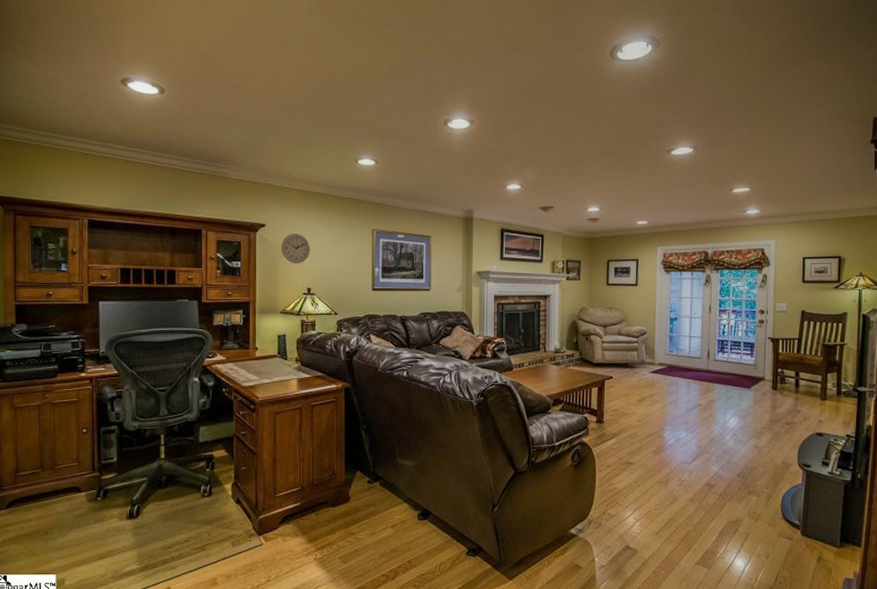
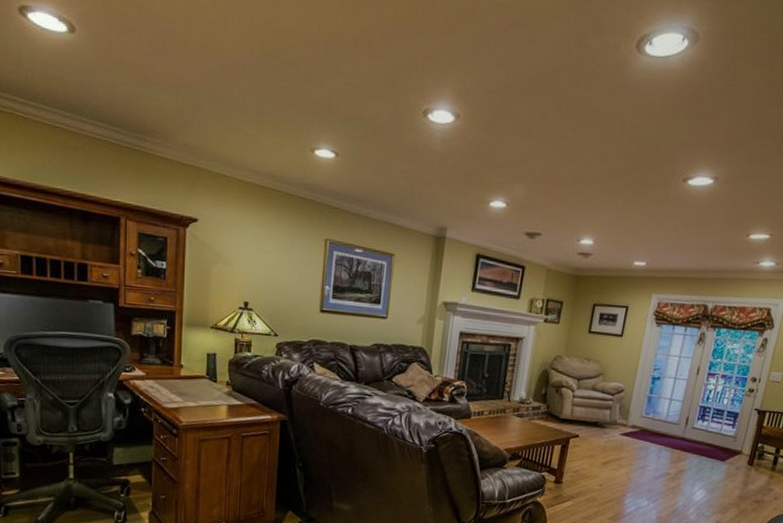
wall clock: present [281,234,310,264] -> none [215,234,250,272]

